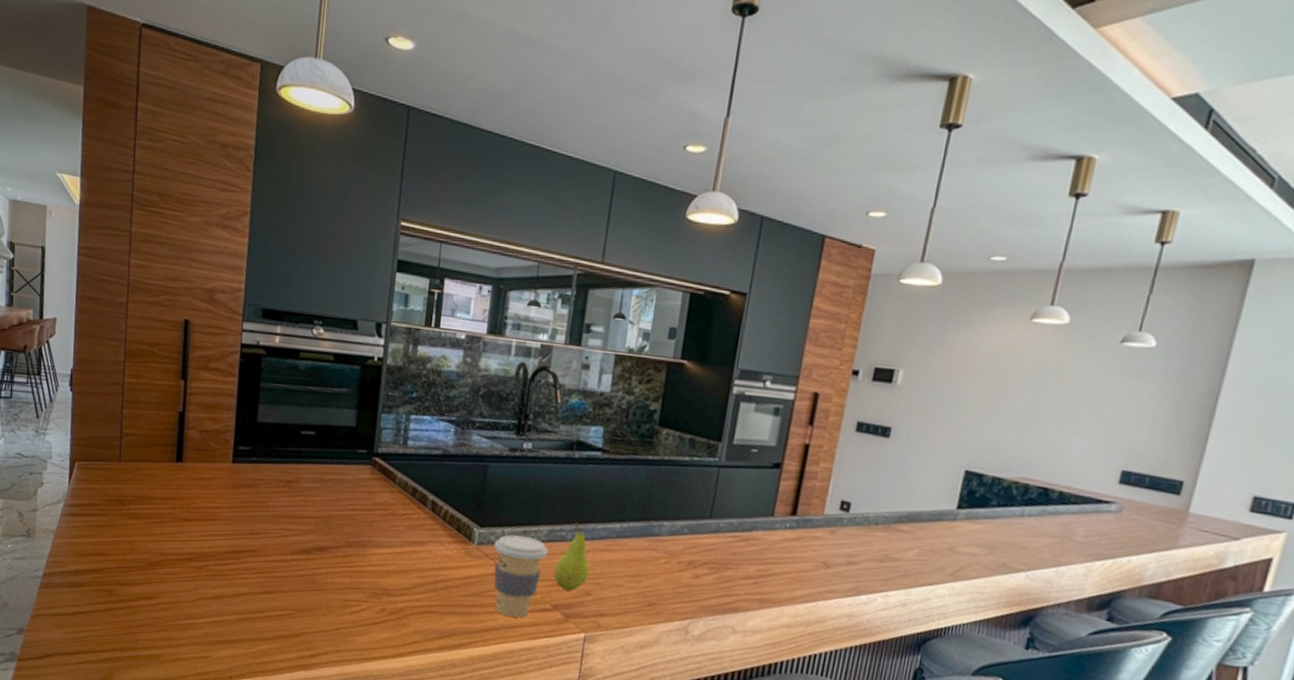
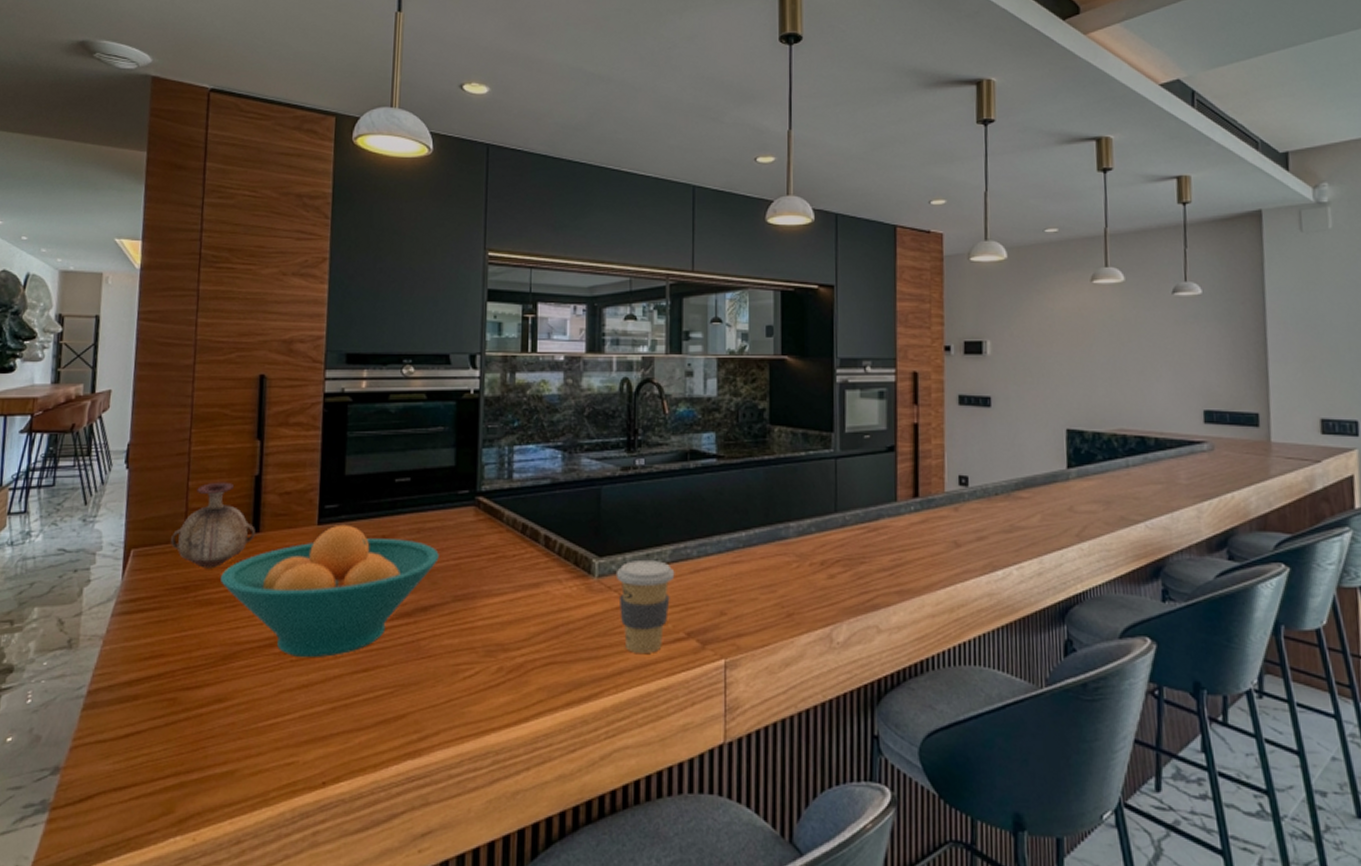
vase: none [108,413,179,488] -> present [171,481,255,569]
fruit bowl: none [149,465,337,577] -> present [221,524,439,658]
fruit: present [553,522,589,592] -> none [683,537,719,614]

